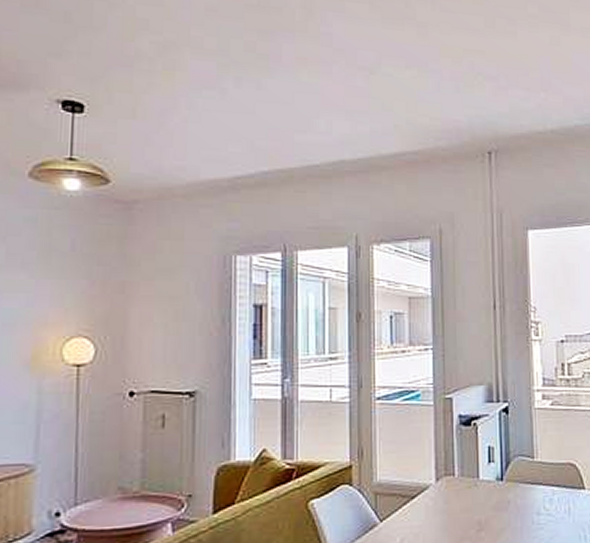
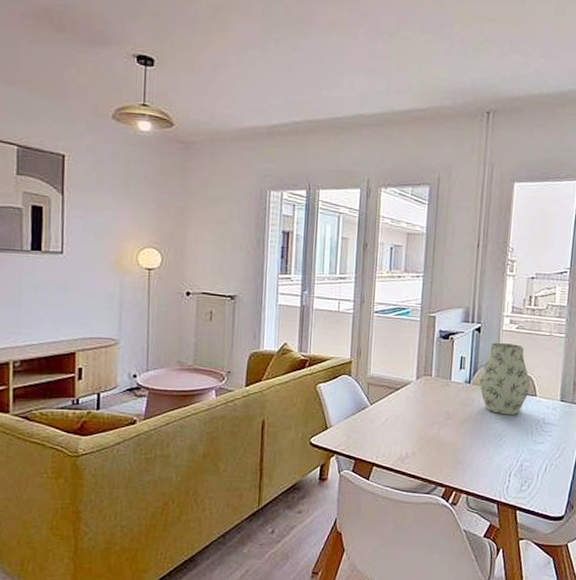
vase: none [513,424,576,518] -> present [479,342,530,415]

